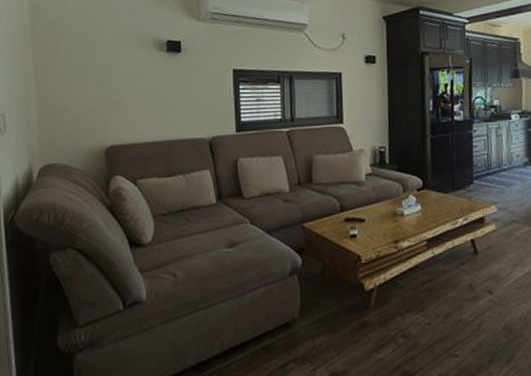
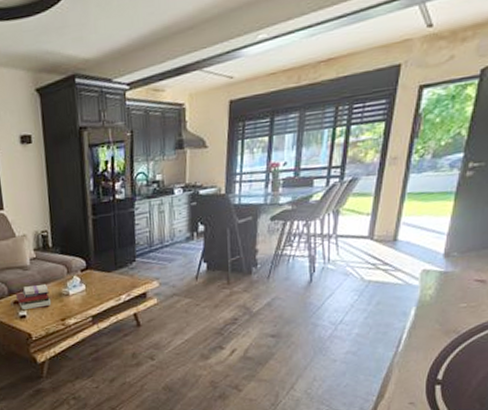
books: none [348,201,385,229] -> present [16,283,52,311]

